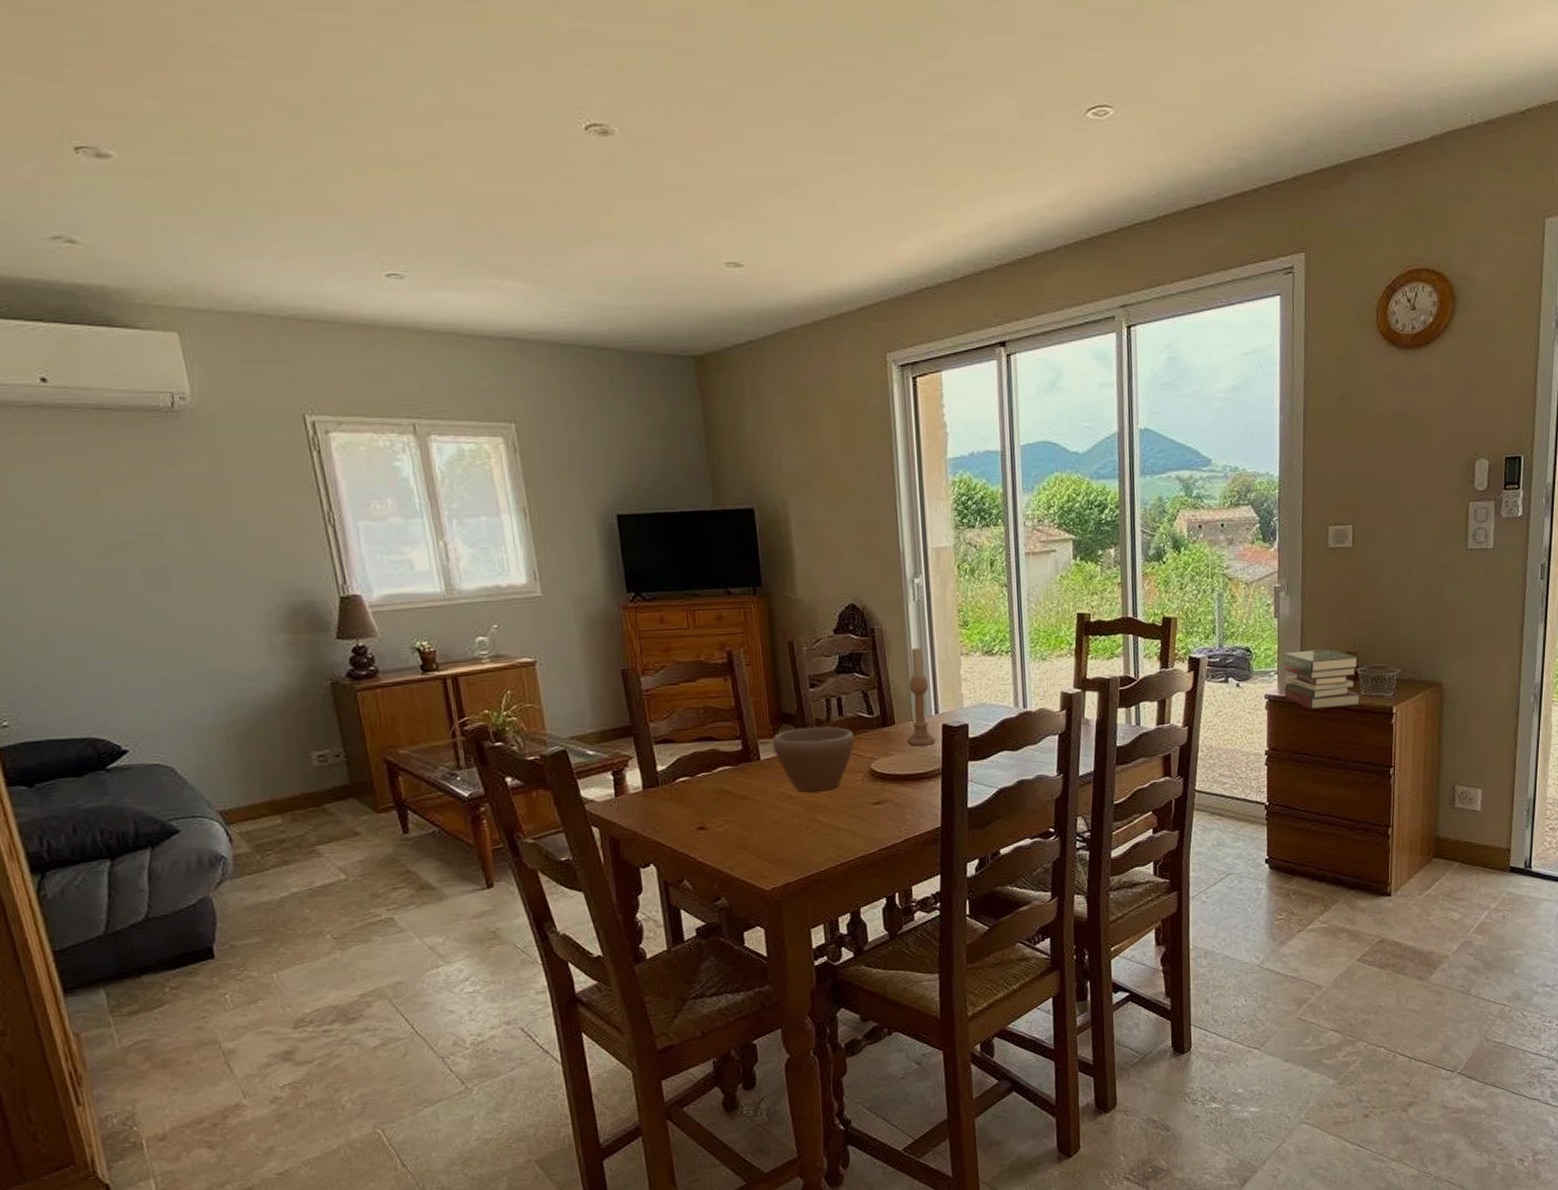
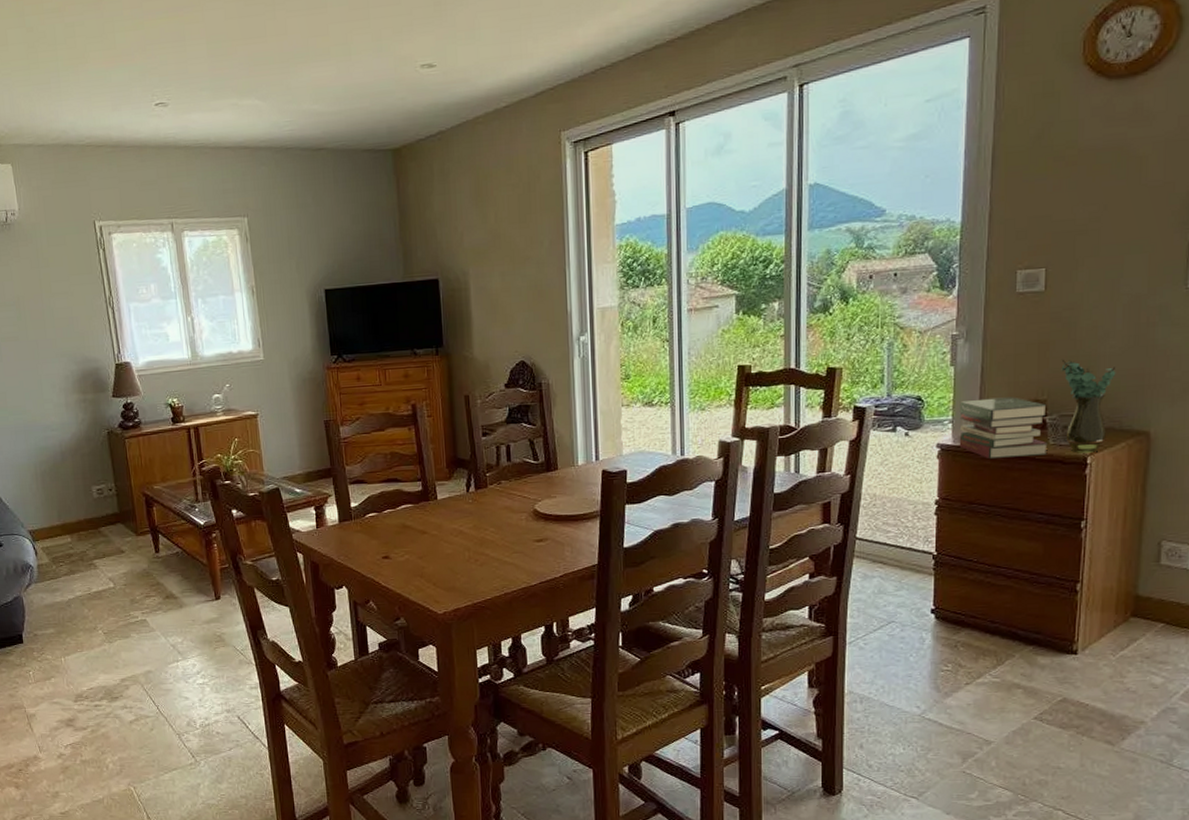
bowl: present [772,726,855,793] -> none [448,471,521,529]
candlestick: present [907,647,936,746] -> none [569,399,595,490]
vase: none [1368,613,1414,704] -> present [1061,359,1116,453]

